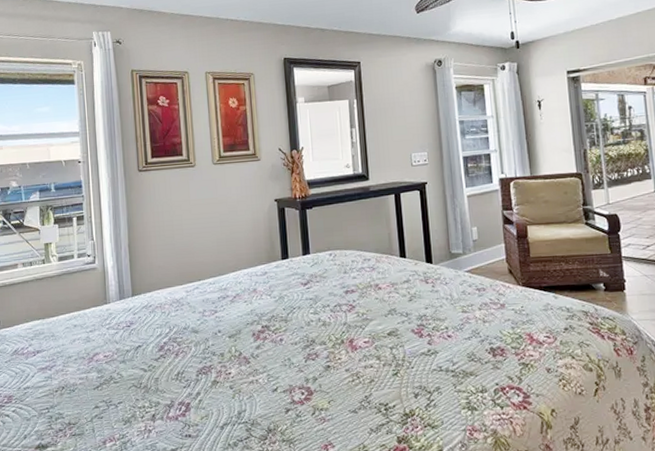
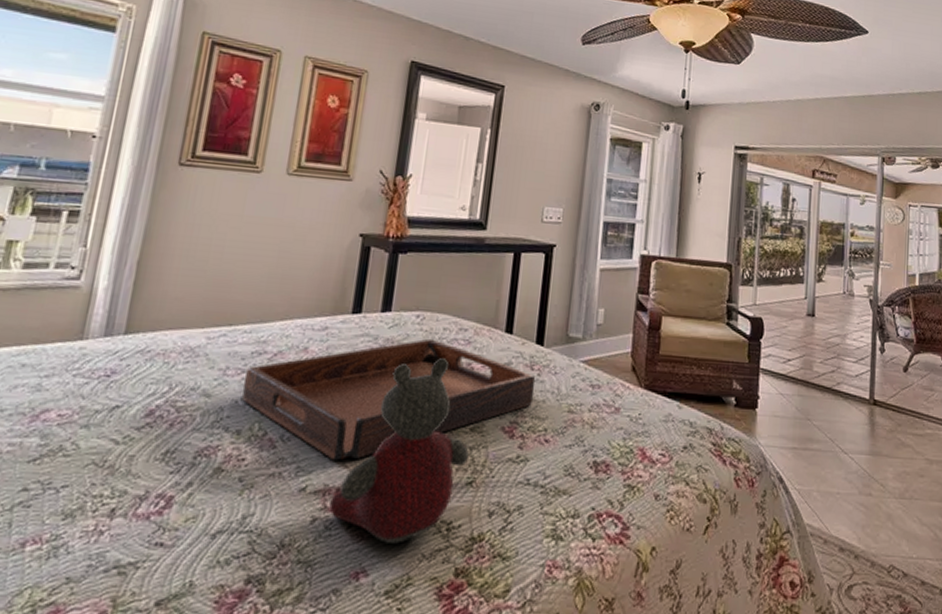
serving tray: none [217,270,433,368] -> present [242,338,536,461]
stuffed bear: none [296,283,391,423] -> present [329,358,469,544]

